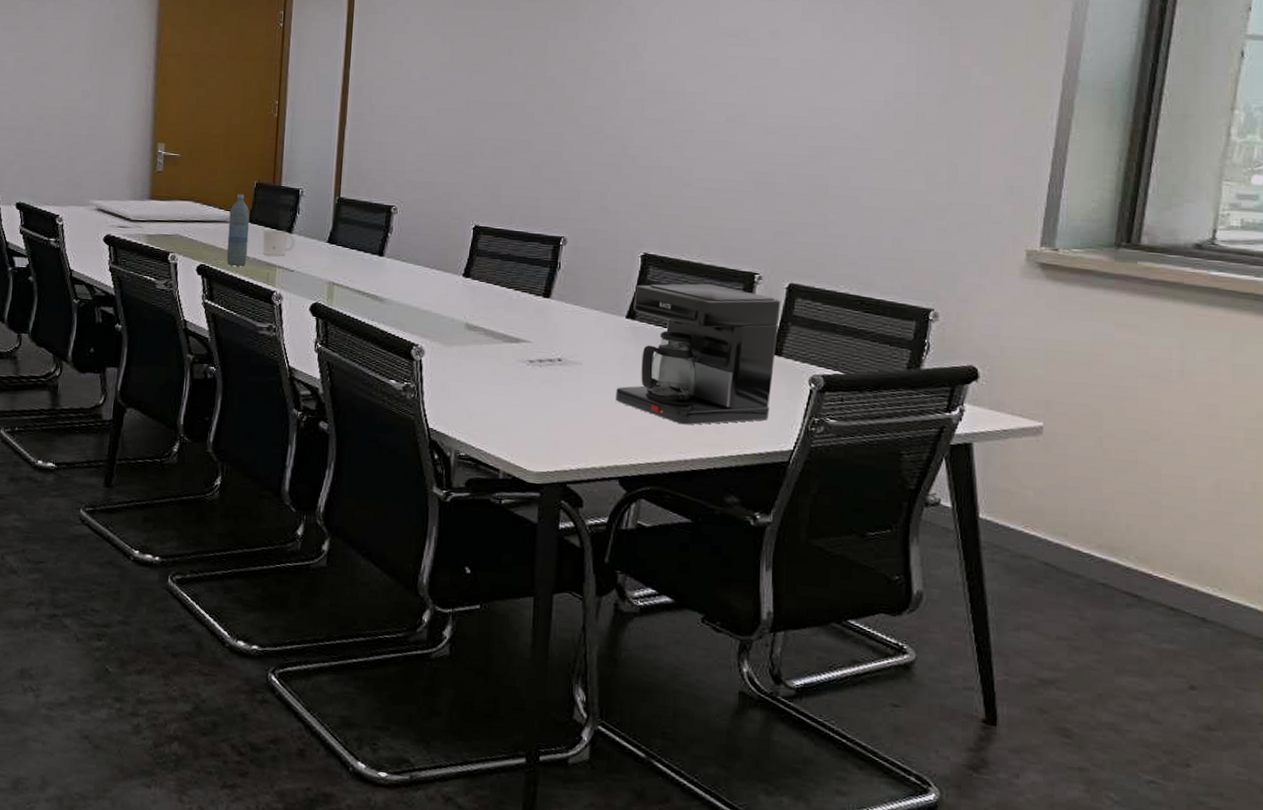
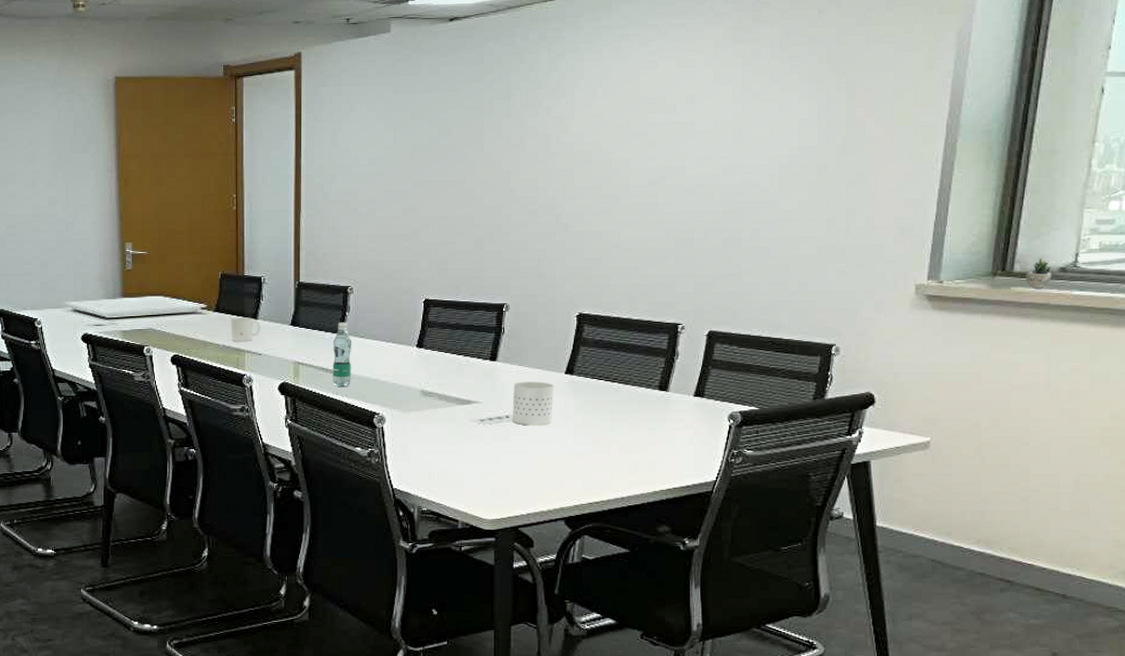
water bottle: present [226,194,250,267] -> none [198,285,217,354]
bottle: none [369,243,392,313] -> present [332,322,351,386]
mug: none [565,322,613,373] -> present [512,381,554,426]
coffee maker: present [615,283,781,425] -> none [559,336,702,466]
succulent plant: none [1155,231,1219,267] -> present [1026,255,1080,290]

